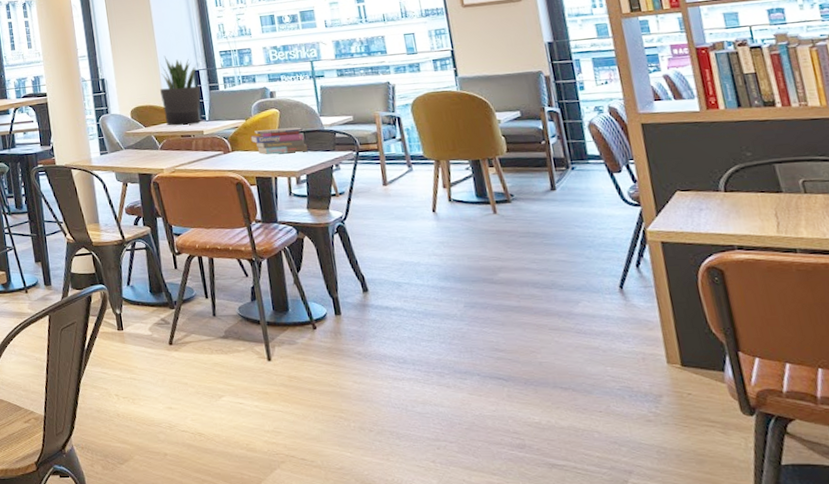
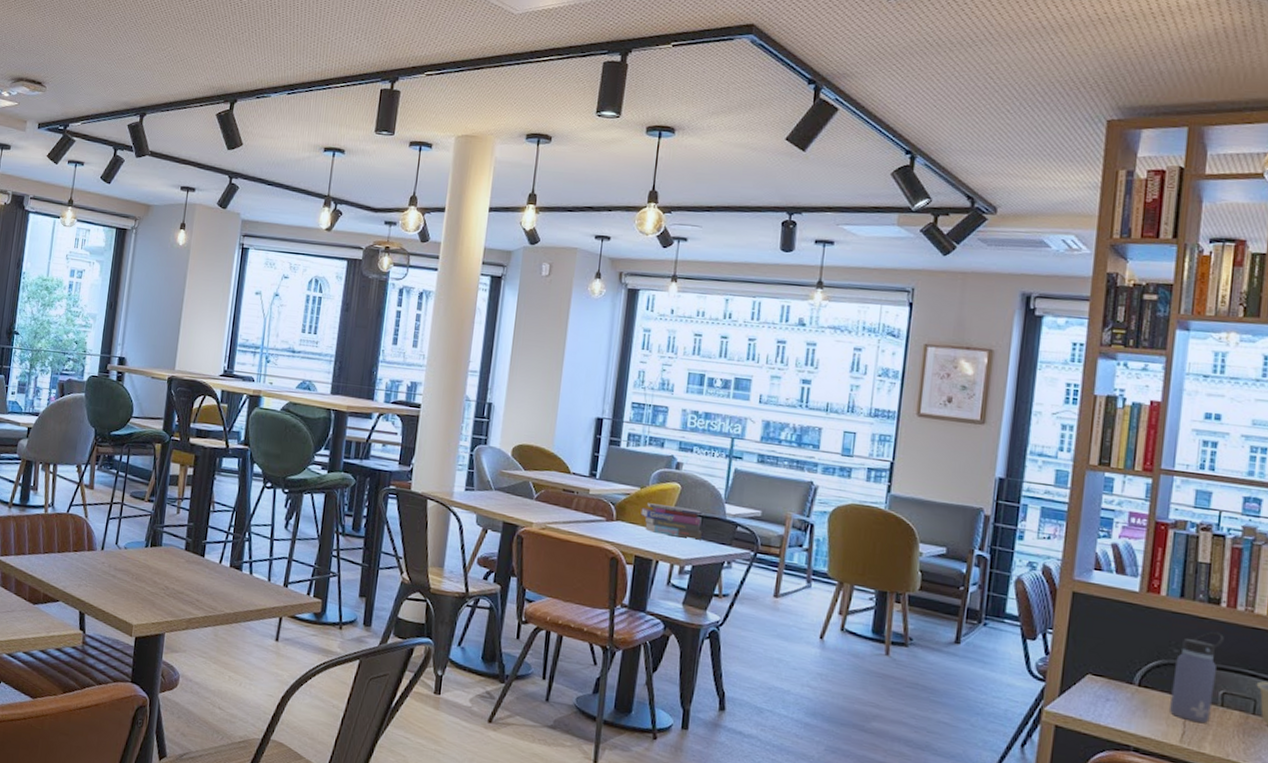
planter: present [159,55,201,126] -> none [550,392,602,481]
water bottle: none [751,130,799,213] -> present [1170,632,1224,724]

